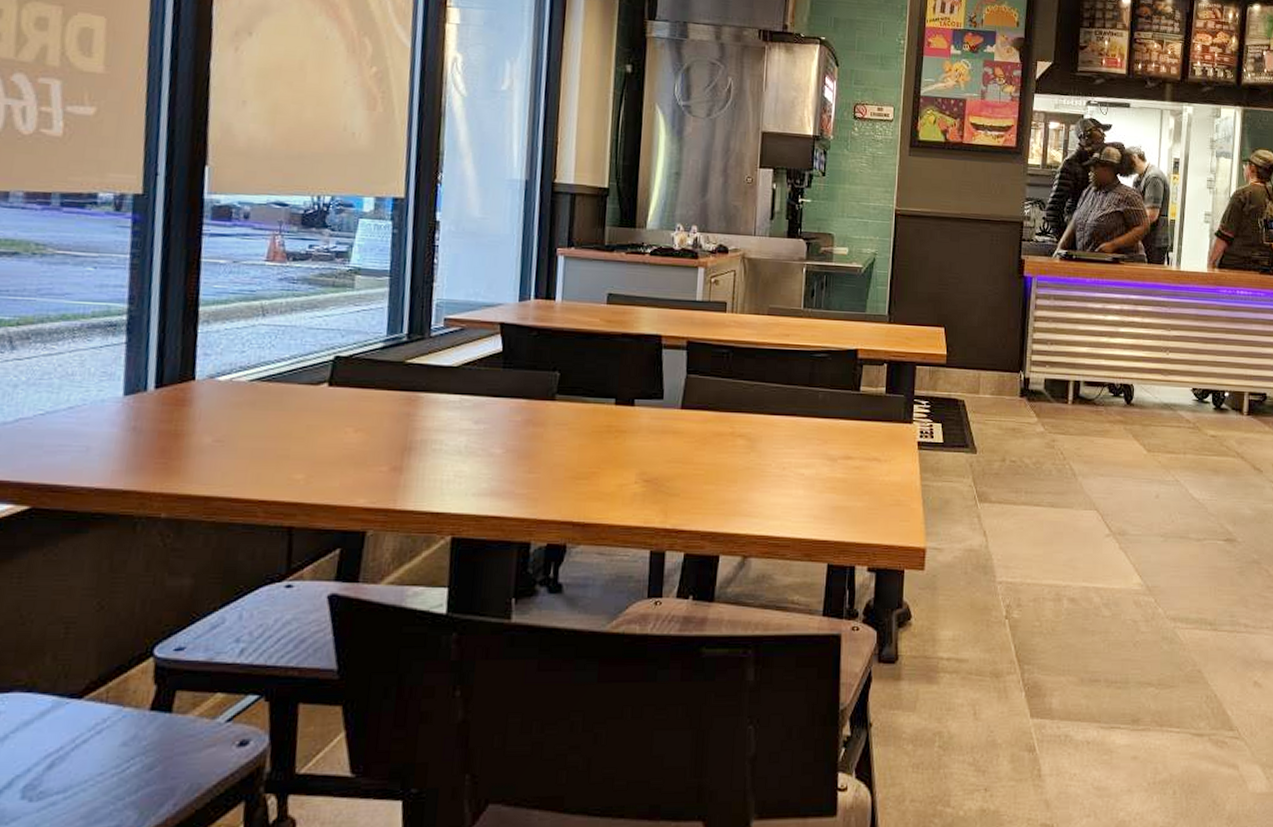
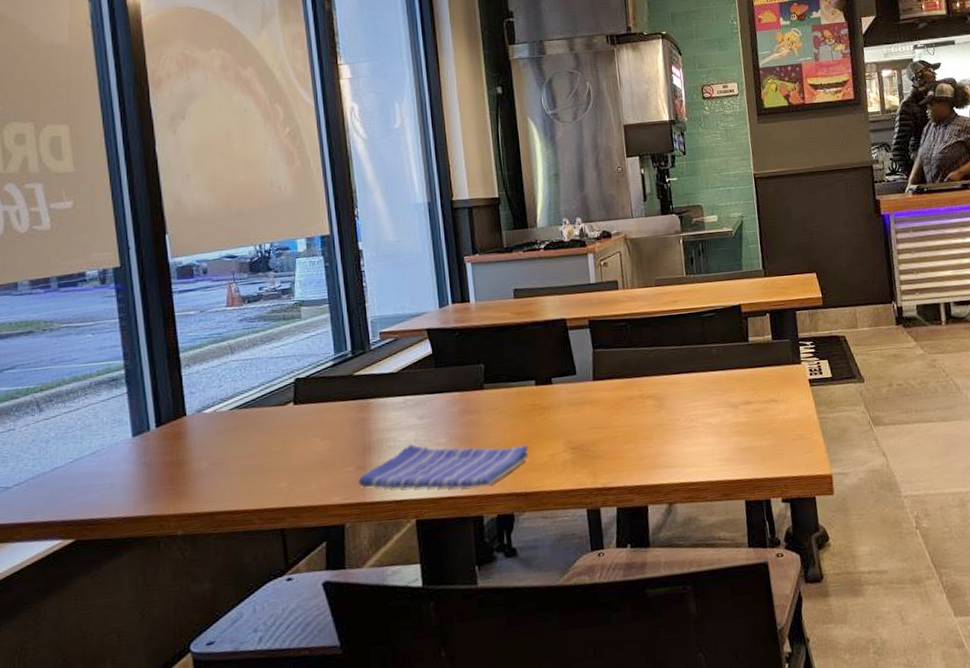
dish towel: none [390,451,596,509] -> present [358,444,530,489]

